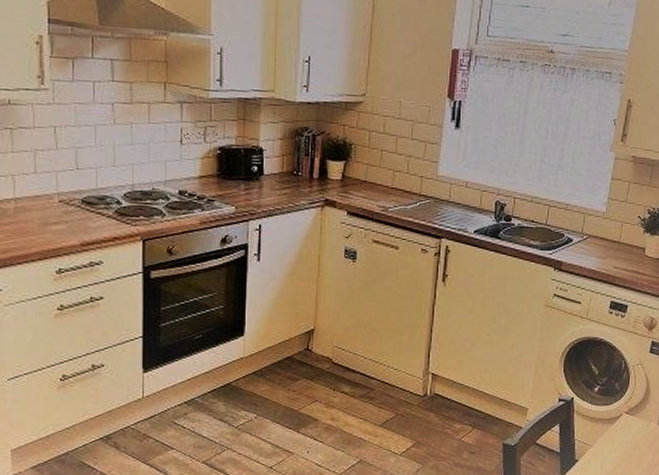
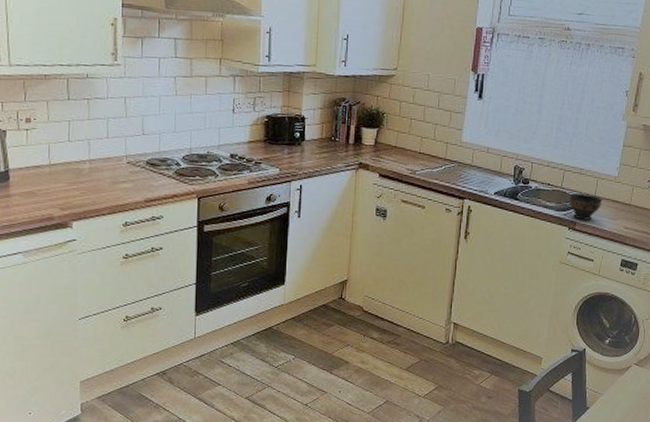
bowl: none [554,231,590,260] -> present [569,193,603,220]

